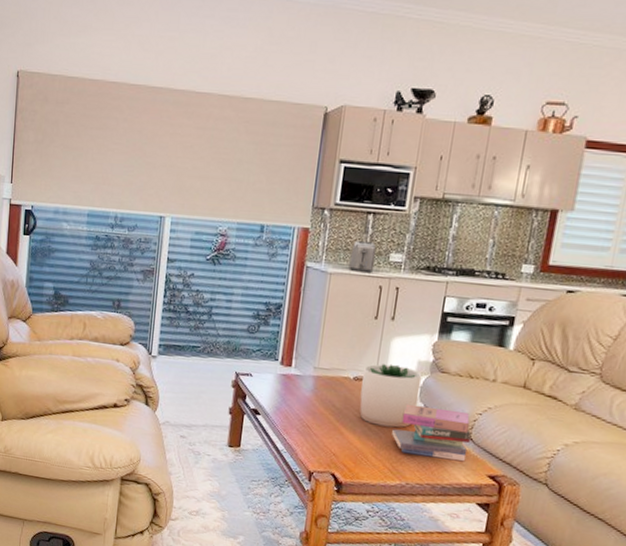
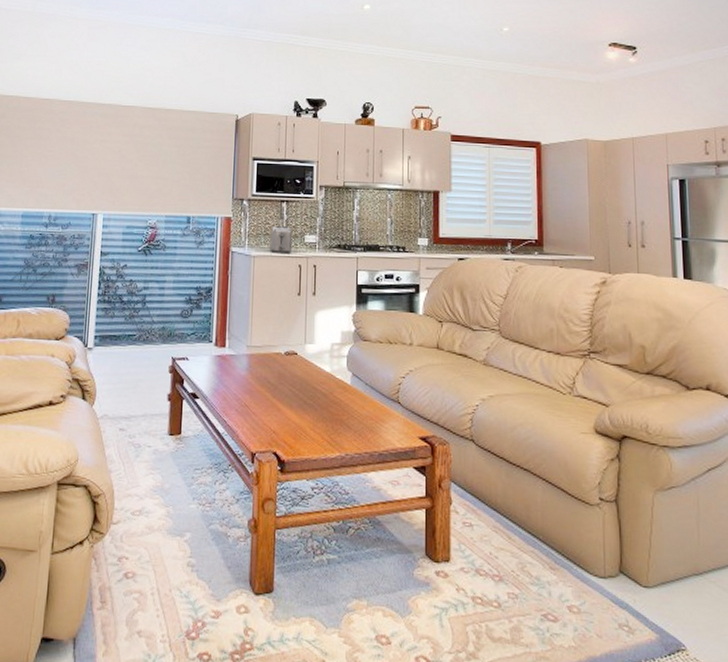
planter: present [359,364,422,428] -> none [292,336,347,399]
books: present [392,403,471,462] -> none [326,373,399,427]

